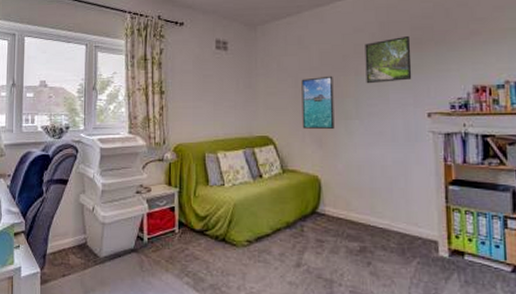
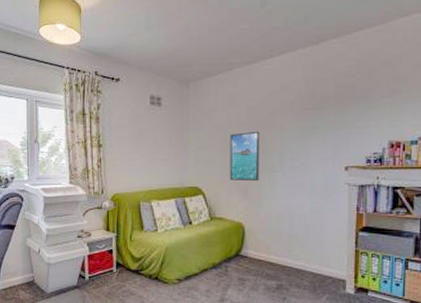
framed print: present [365,35,412,84] -> none [290,93,334,139]

